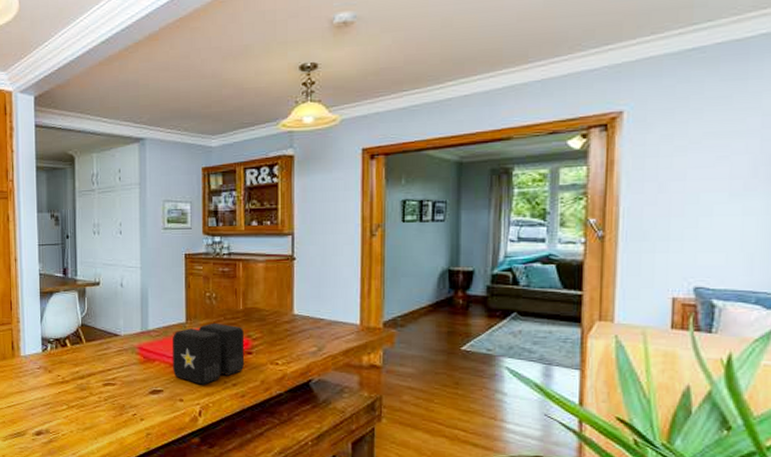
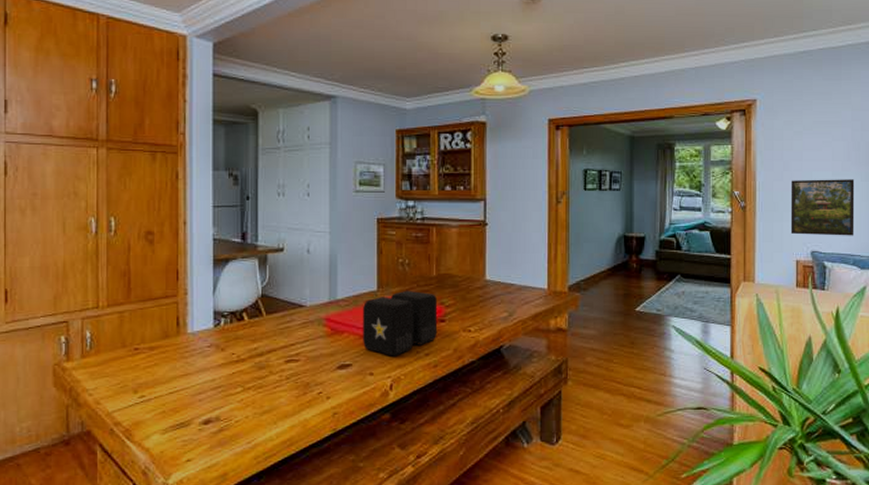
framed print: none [665,200,763,269] -> present [790,179,855,236]

